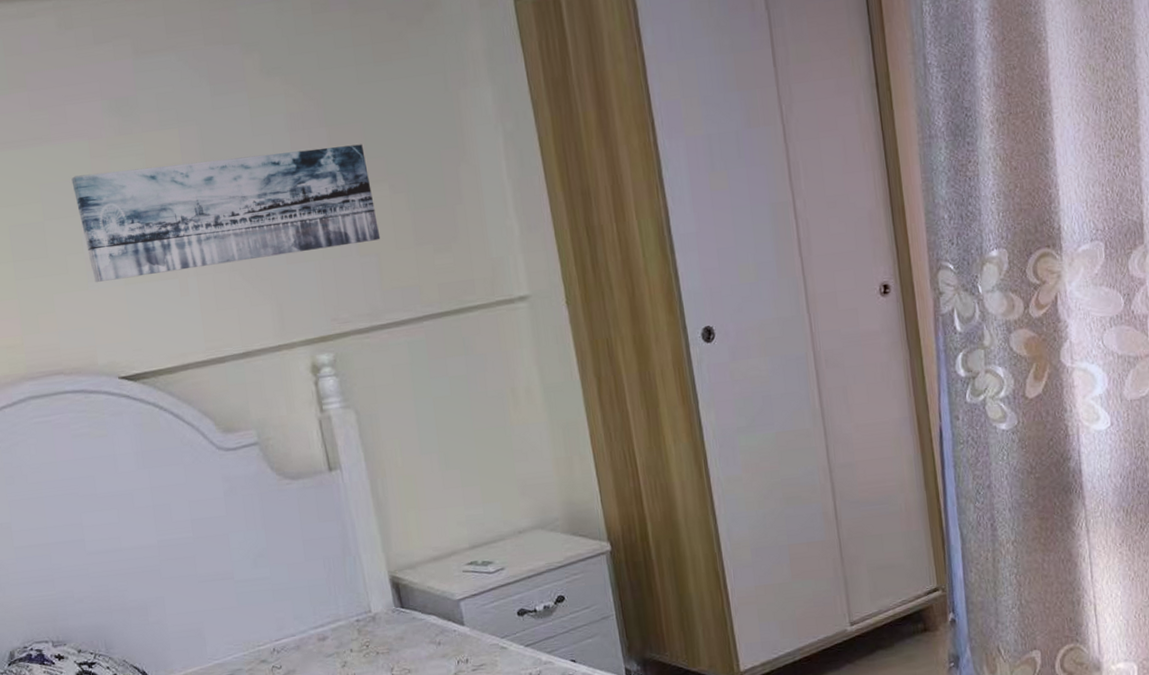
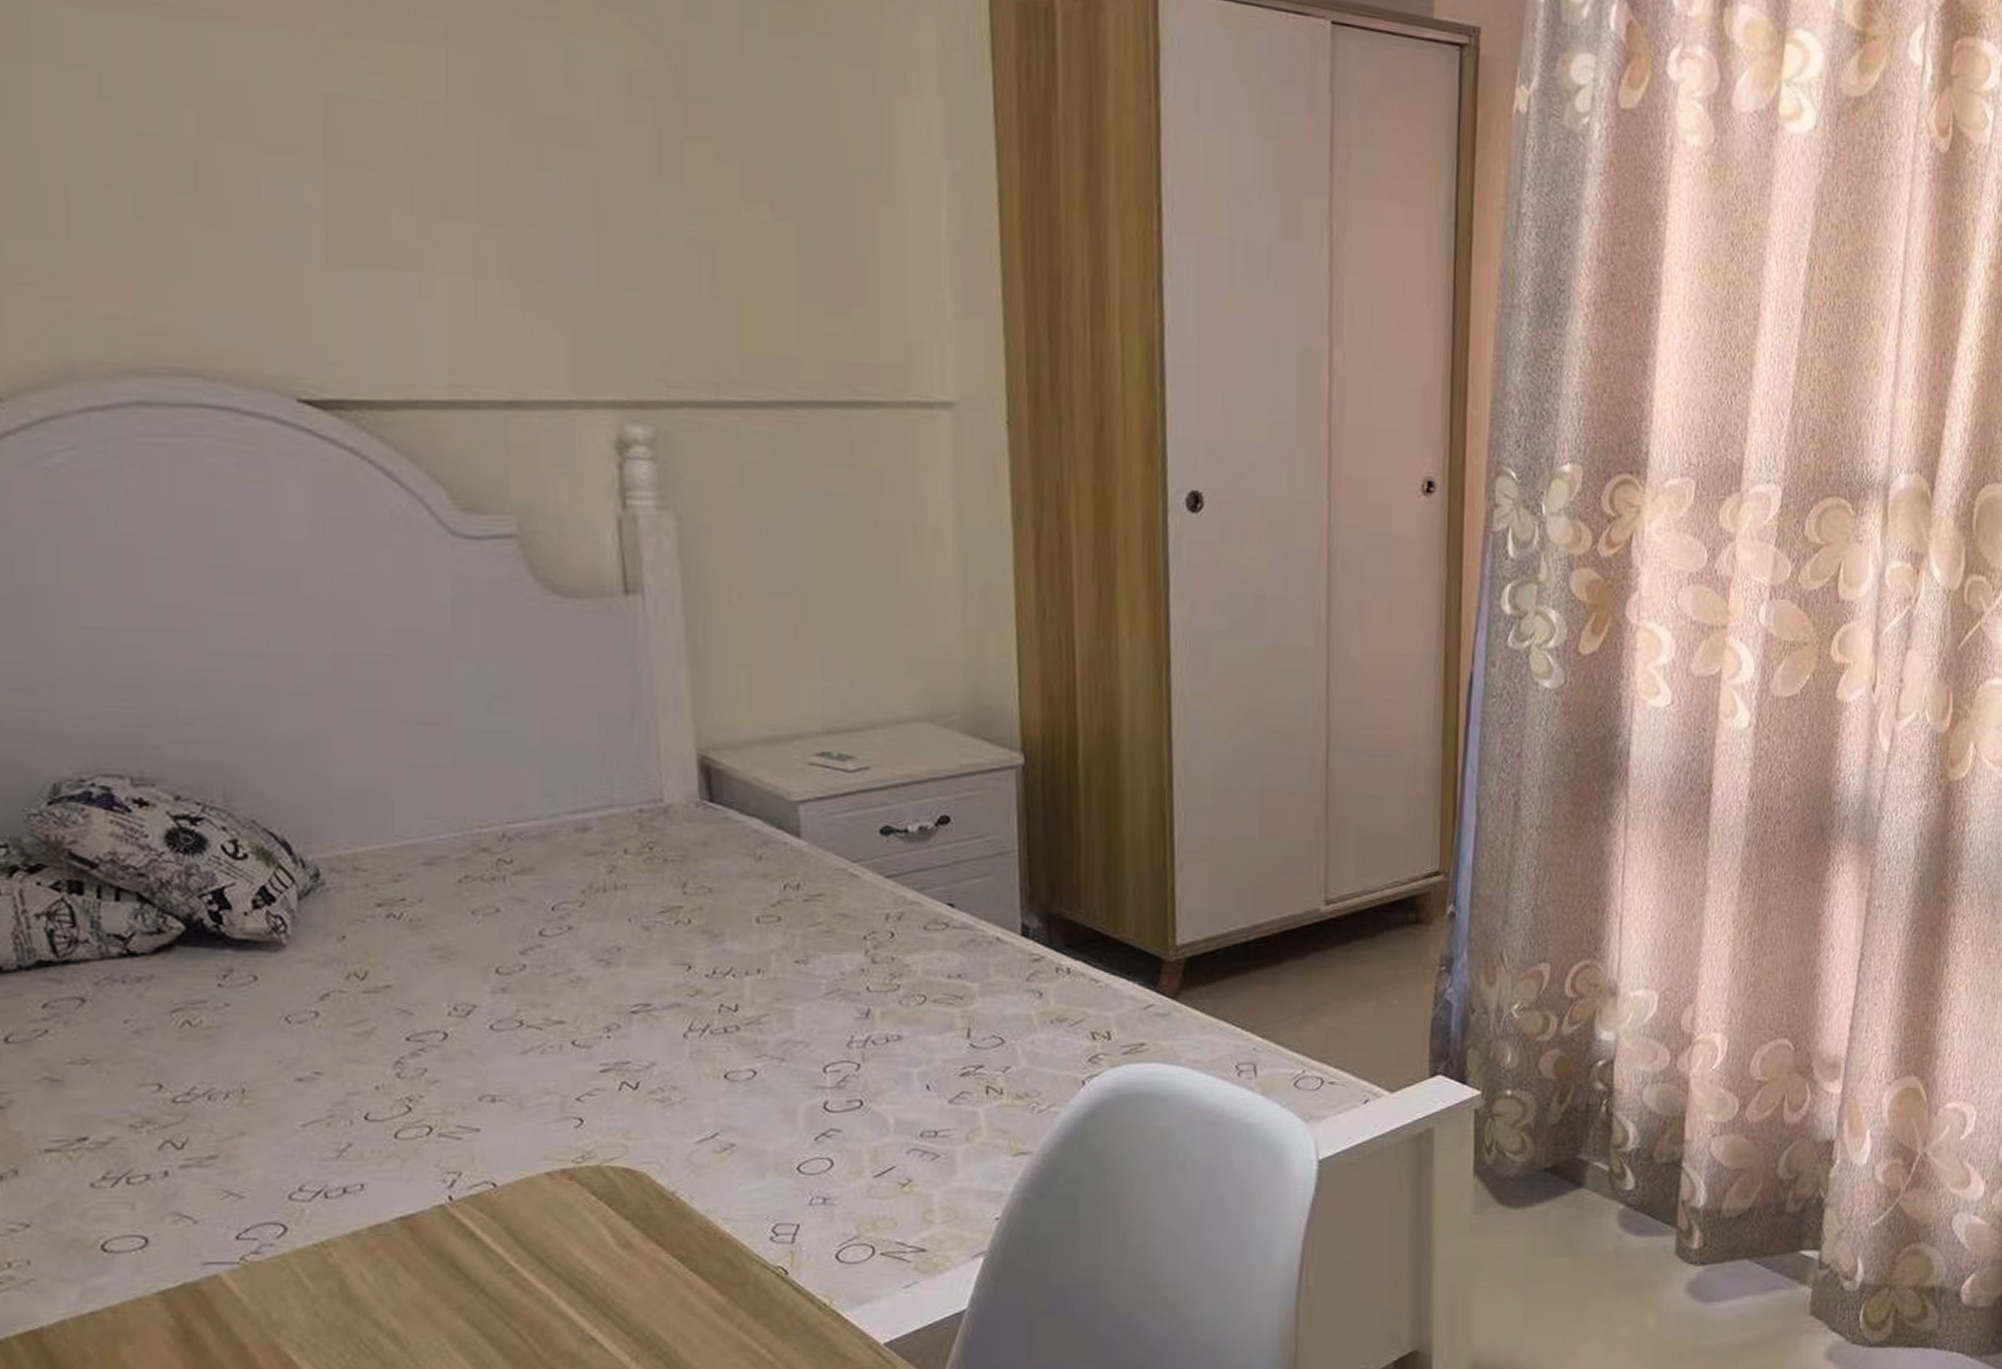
wall art: present [71,144,381,283] -> none [253,81,748,281]

